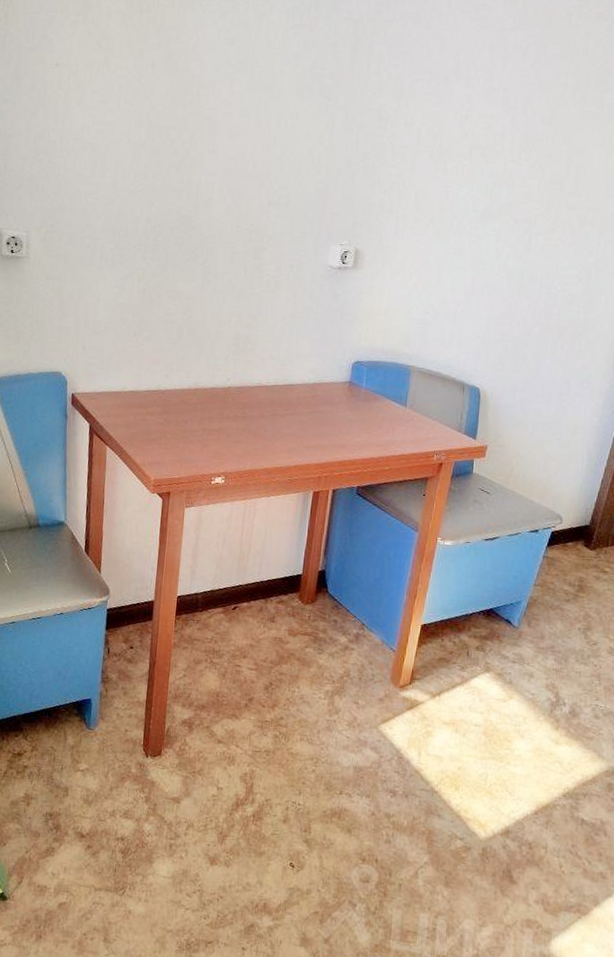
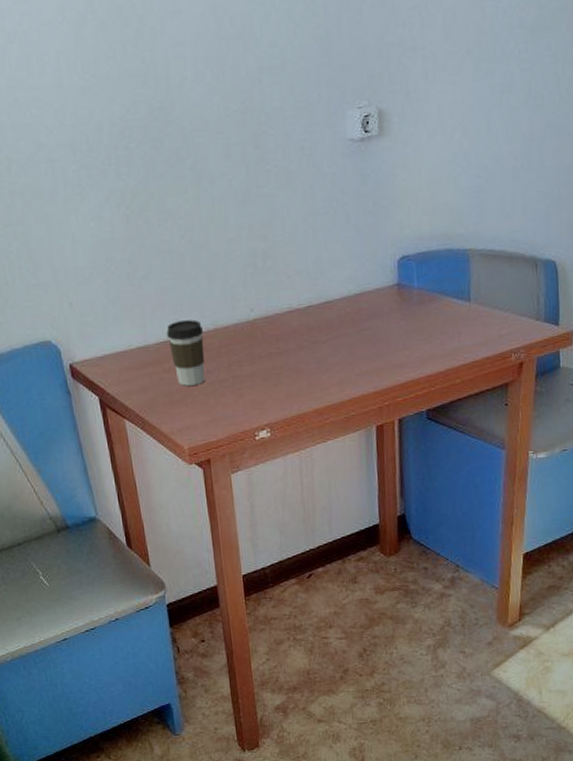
coffee cup: none [156,376,187,430] -> present [166,319,205,386]

